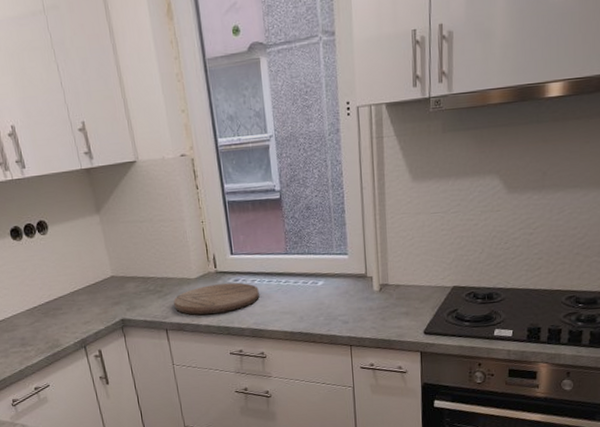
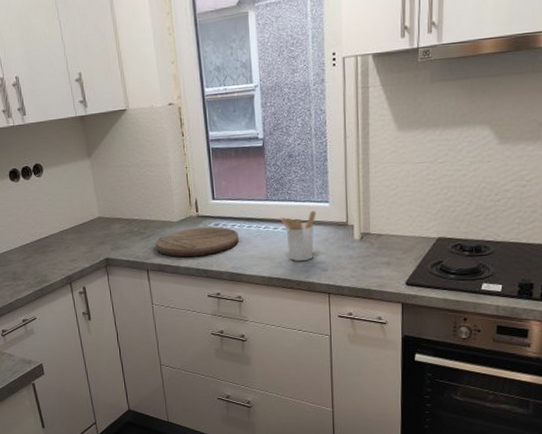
utensil holder: none [300,262,336,315] -> present [280,210,316,262]

